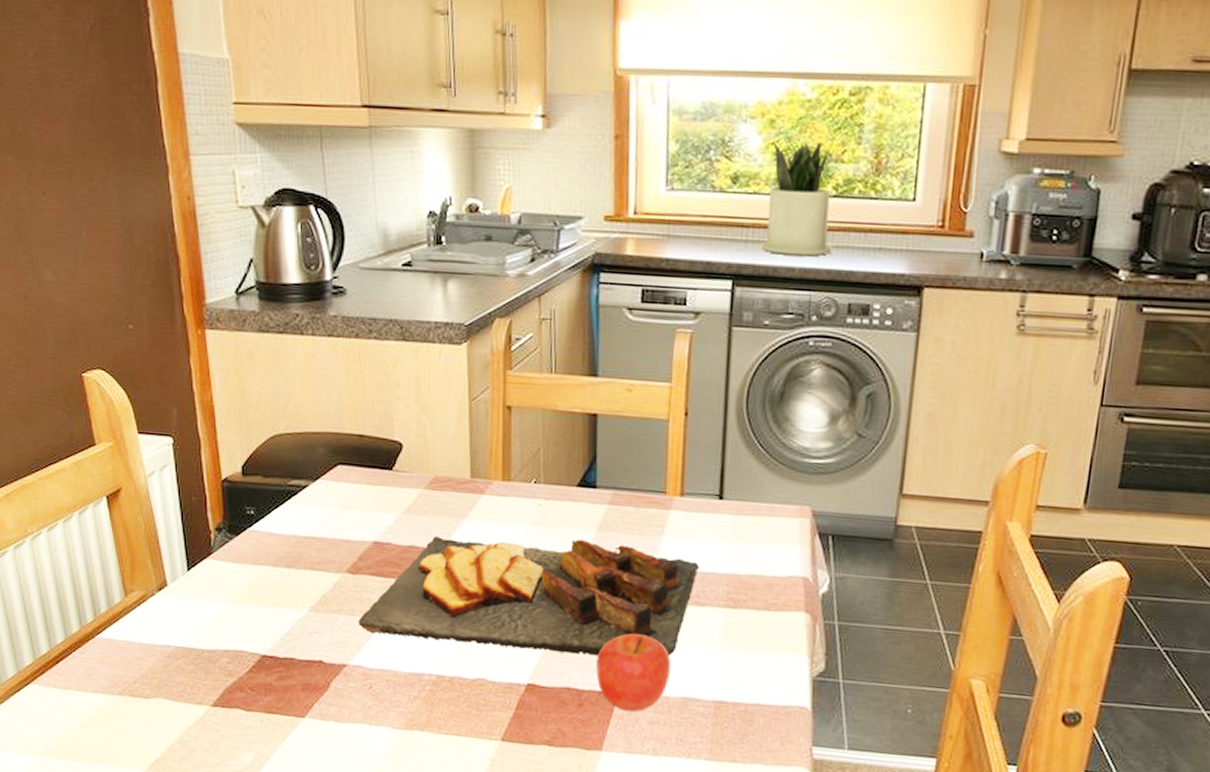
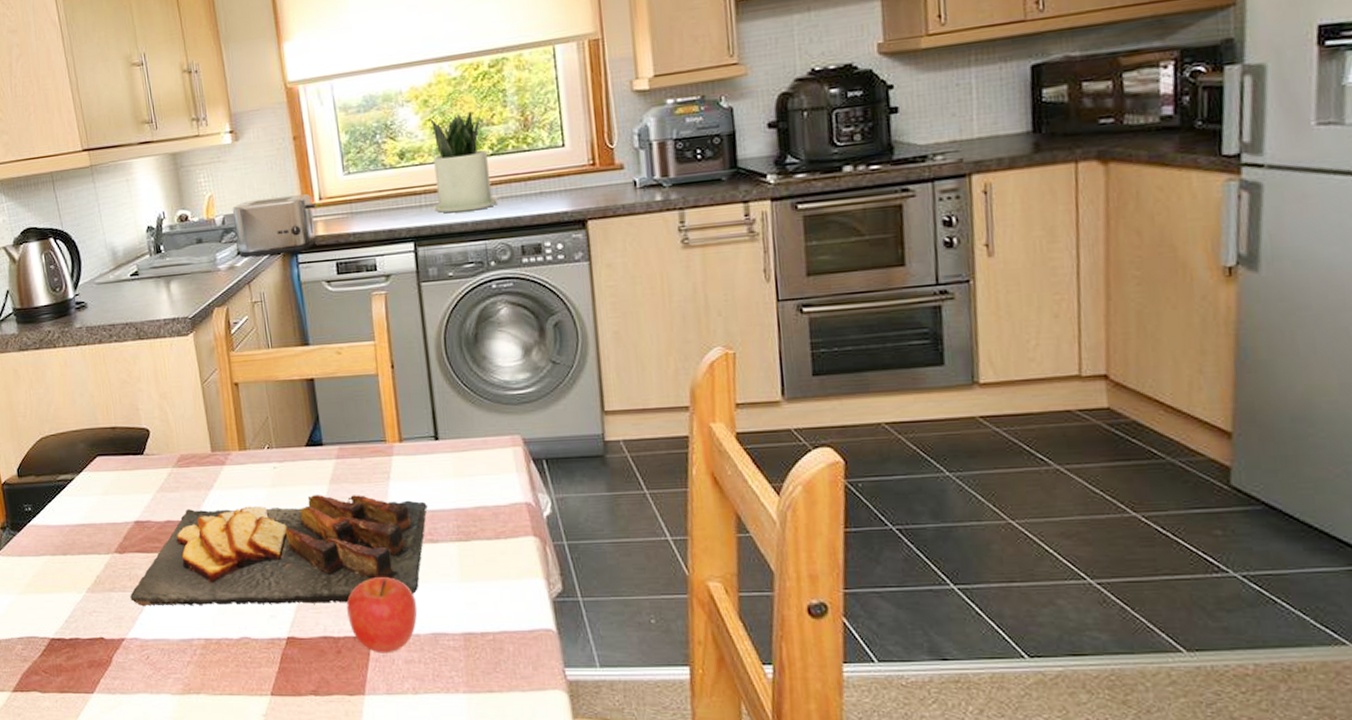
toaster: none [531,201,630,271] -> present [232,194,317,258]

